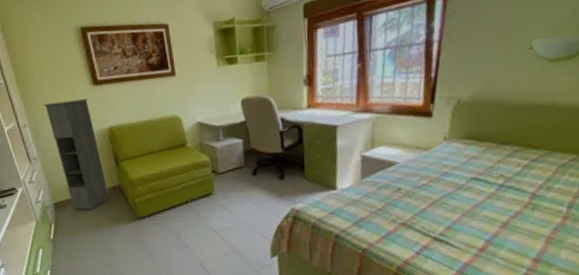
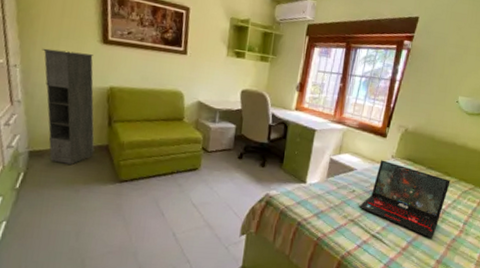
laptop: none [409,145,538,233] -> present [359,160,450,239]

